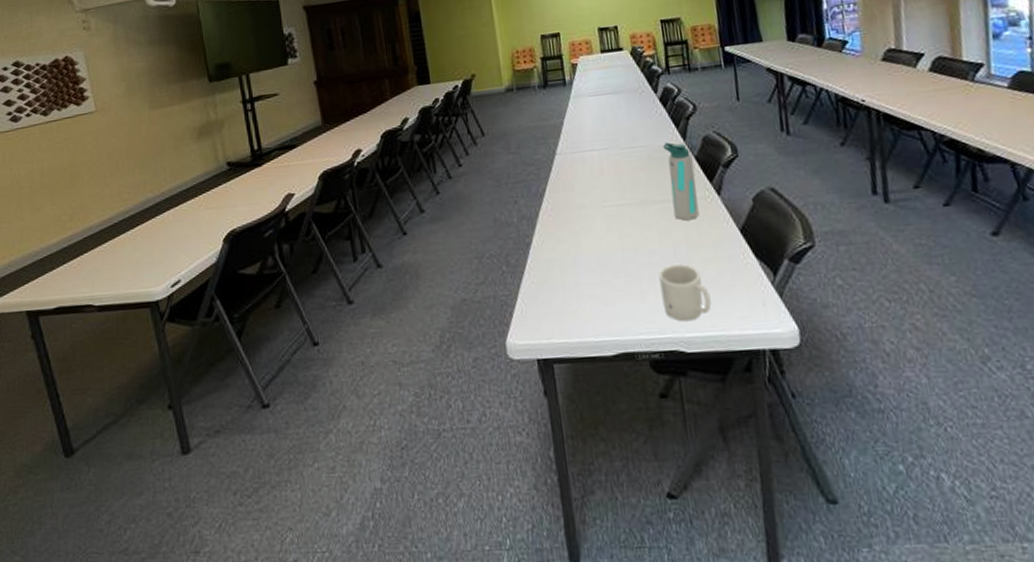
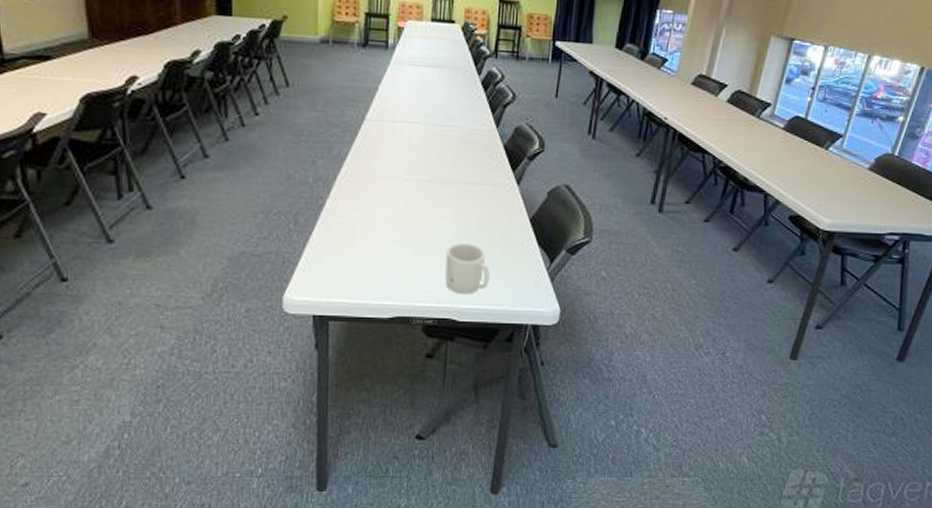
water bottle: present [663,142,700,221] -> none [473,127,501,204]

